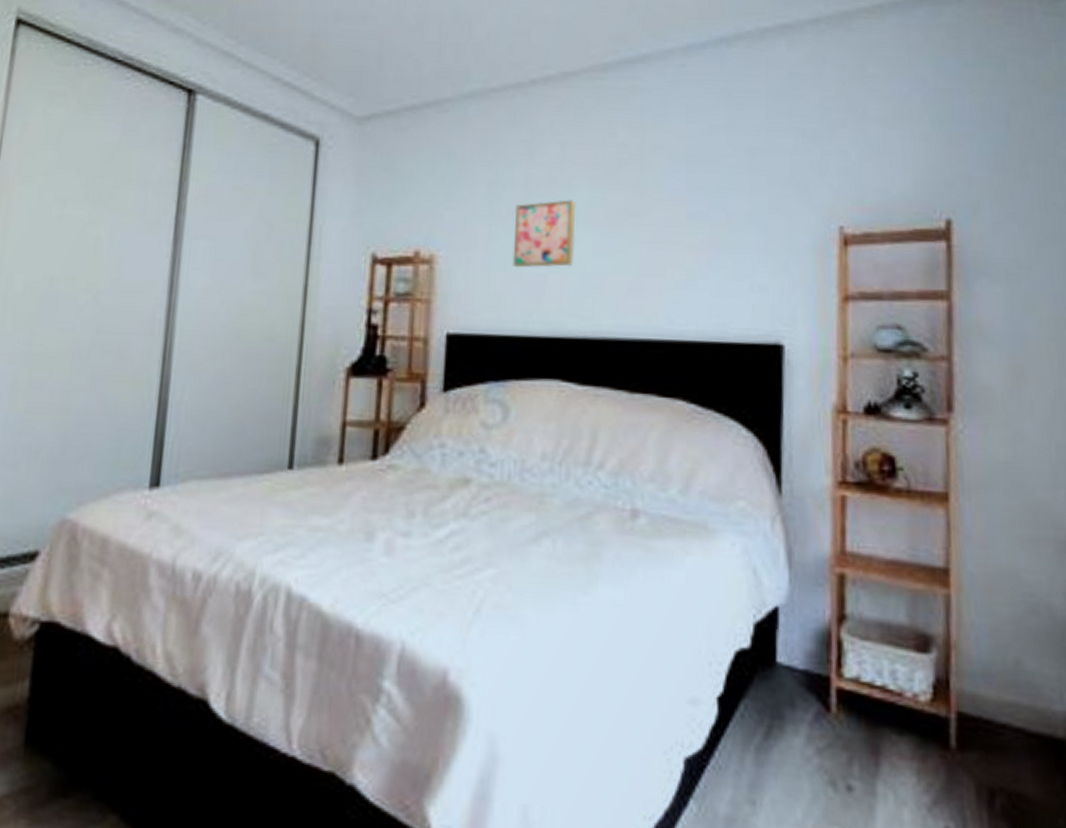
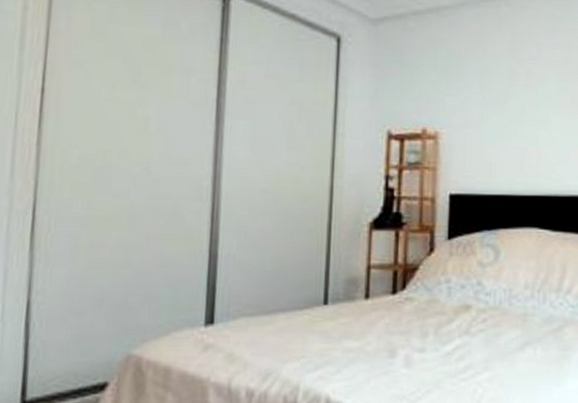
wall art: present [512,199,576,268] -> none [500,89,549,142]

